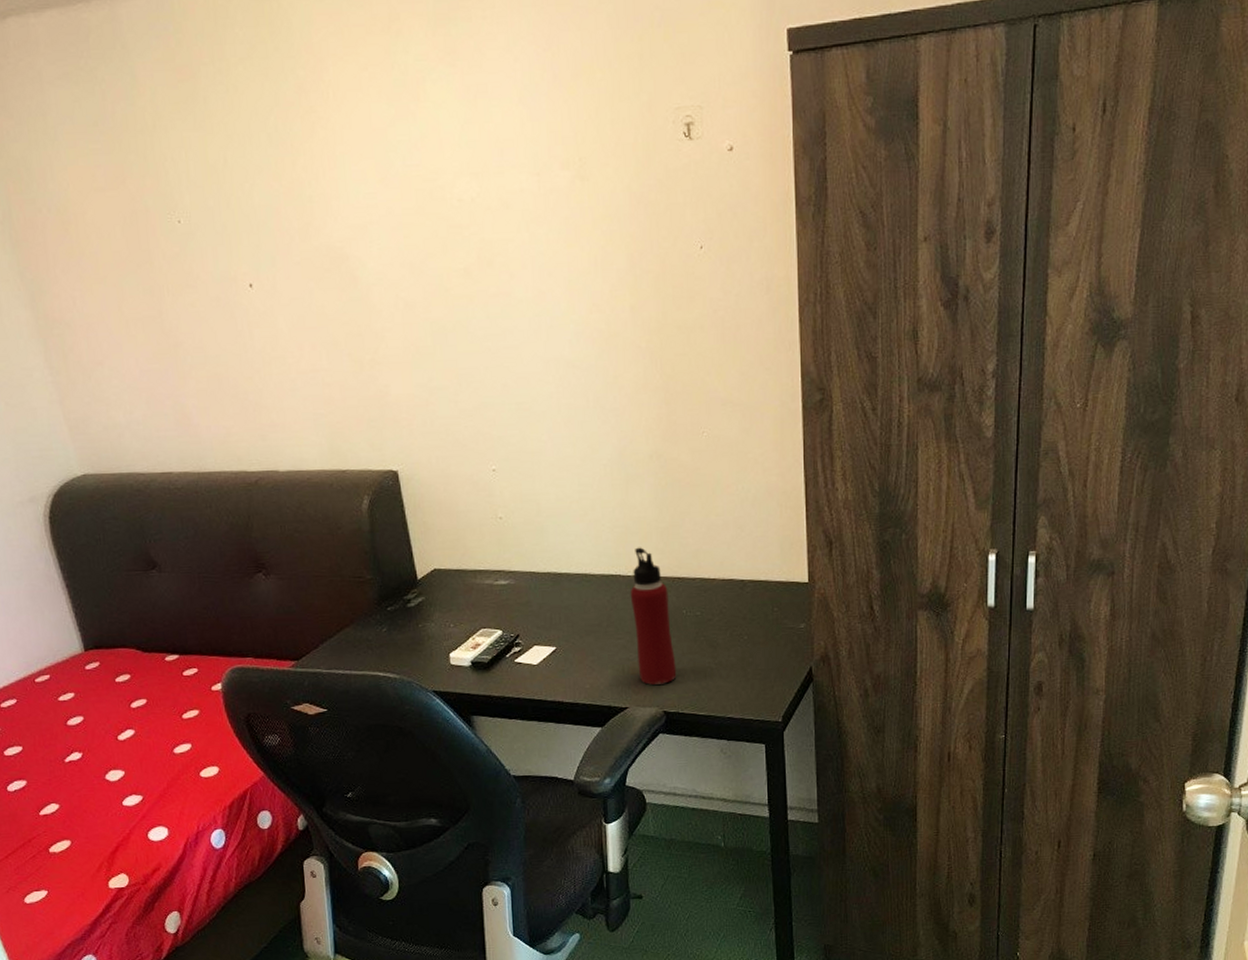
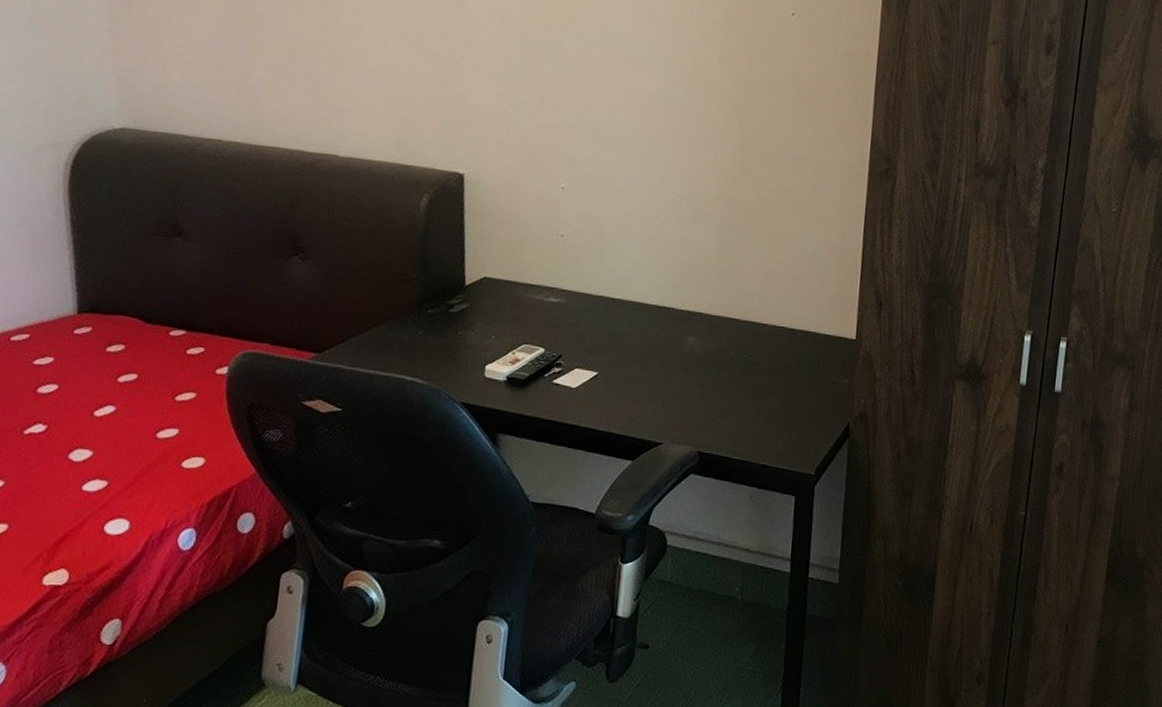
water bottle: present [630,547,677,685] -> none [678,283,719,423]

